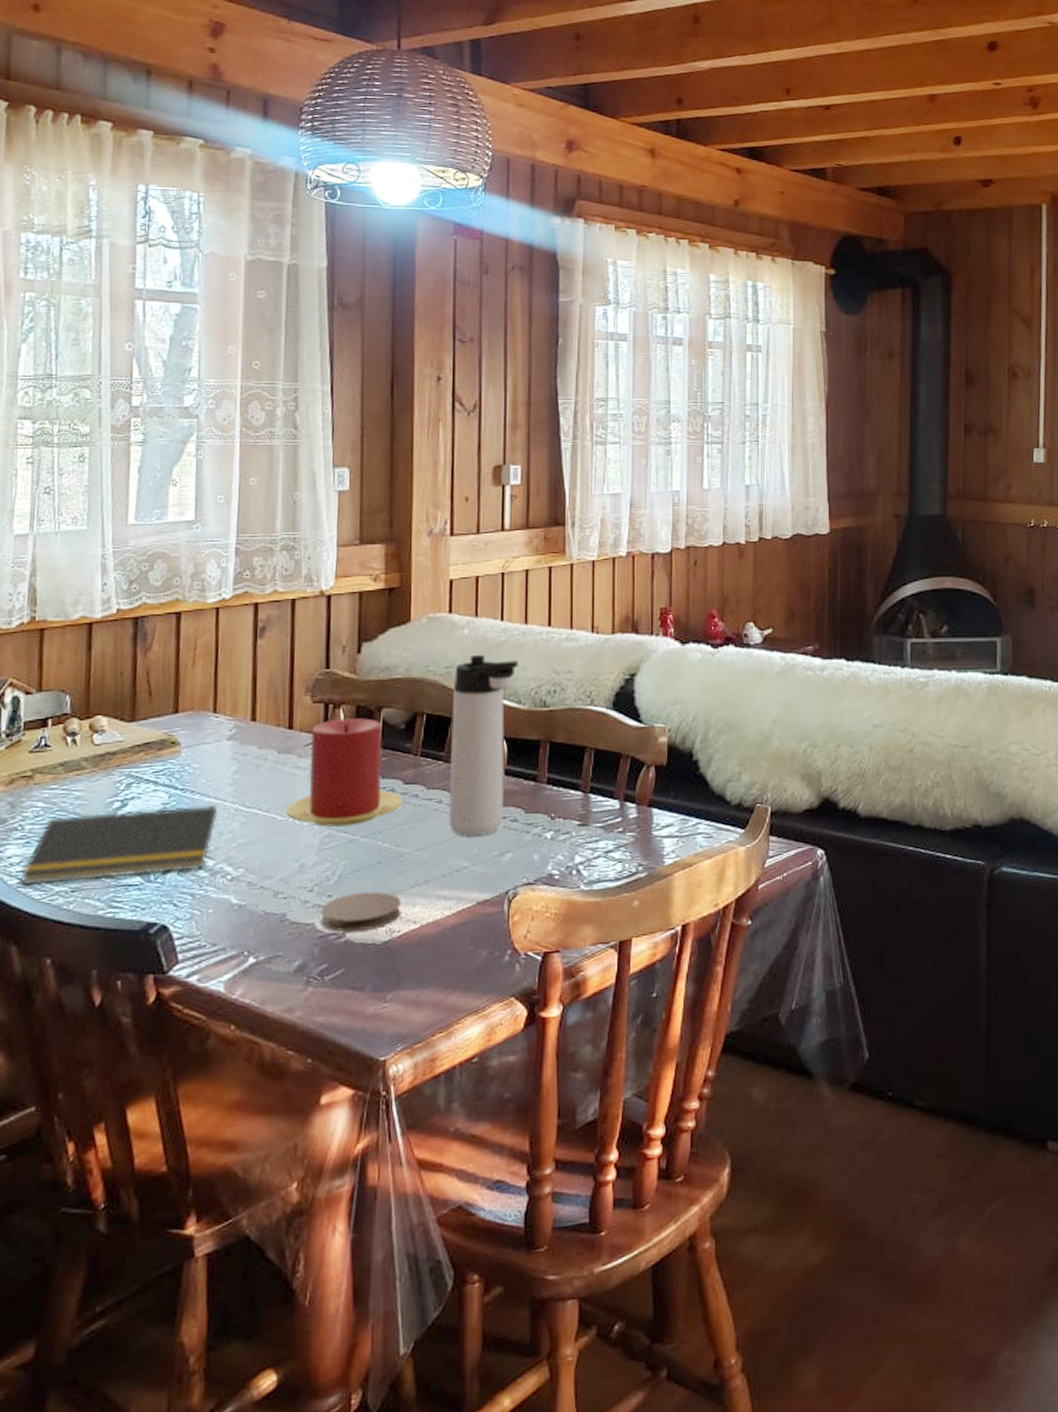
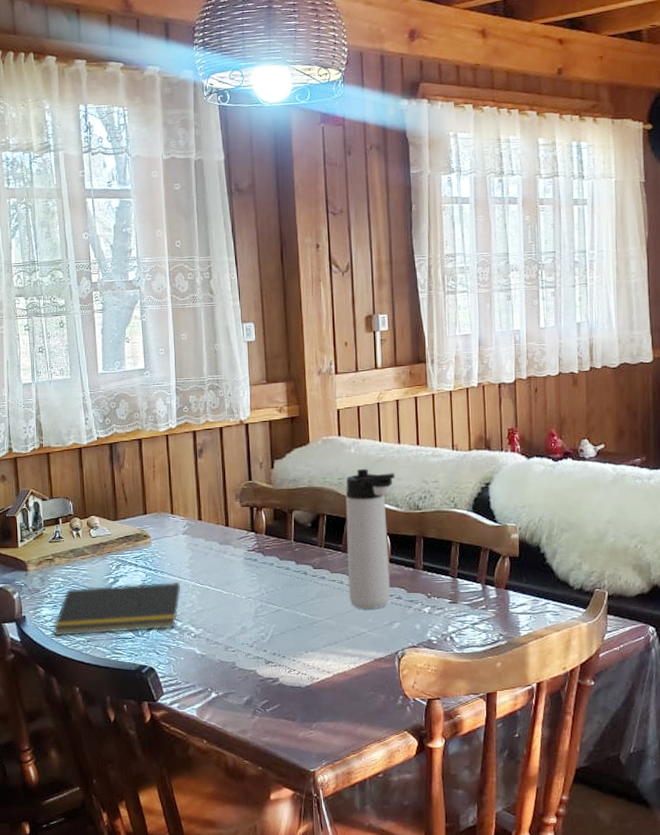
candle: present [286,718,402,827] -> none [229,518,313,600]
coaster: present [320,891,402,933] -> none [260,648,319,678]

